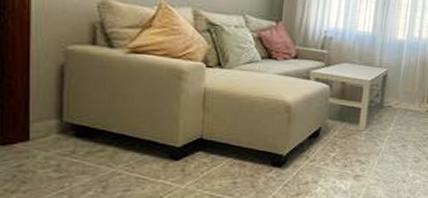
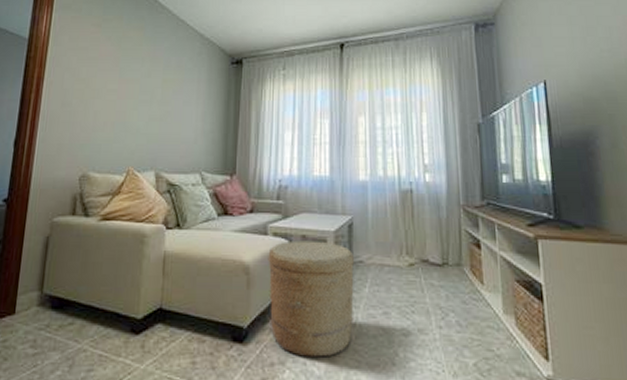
woven basket: none [307,86,385,177] -> present [268,240,355,357]

